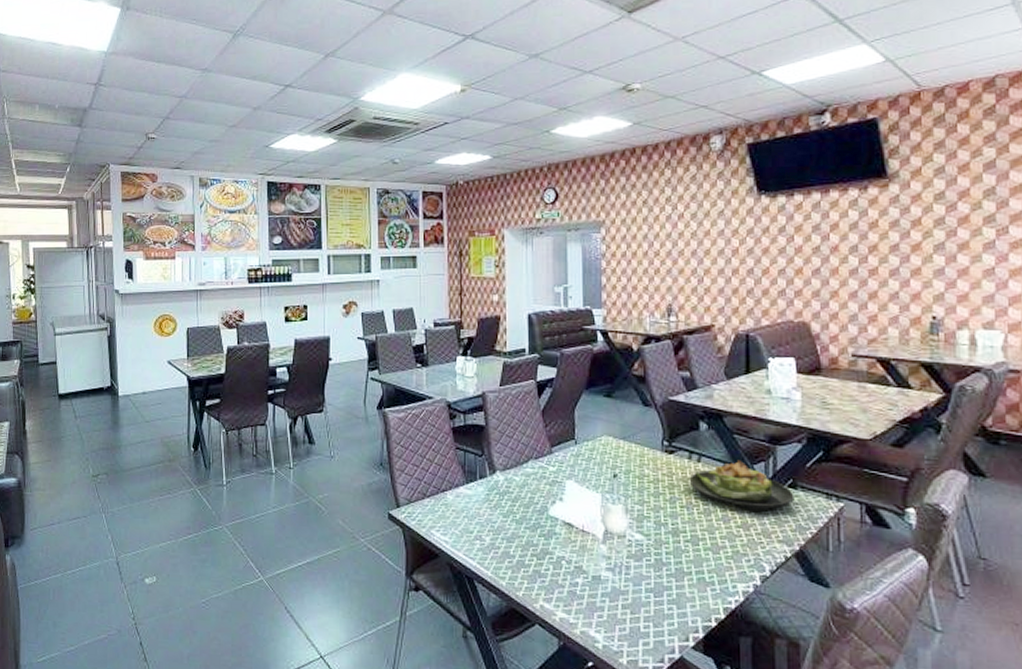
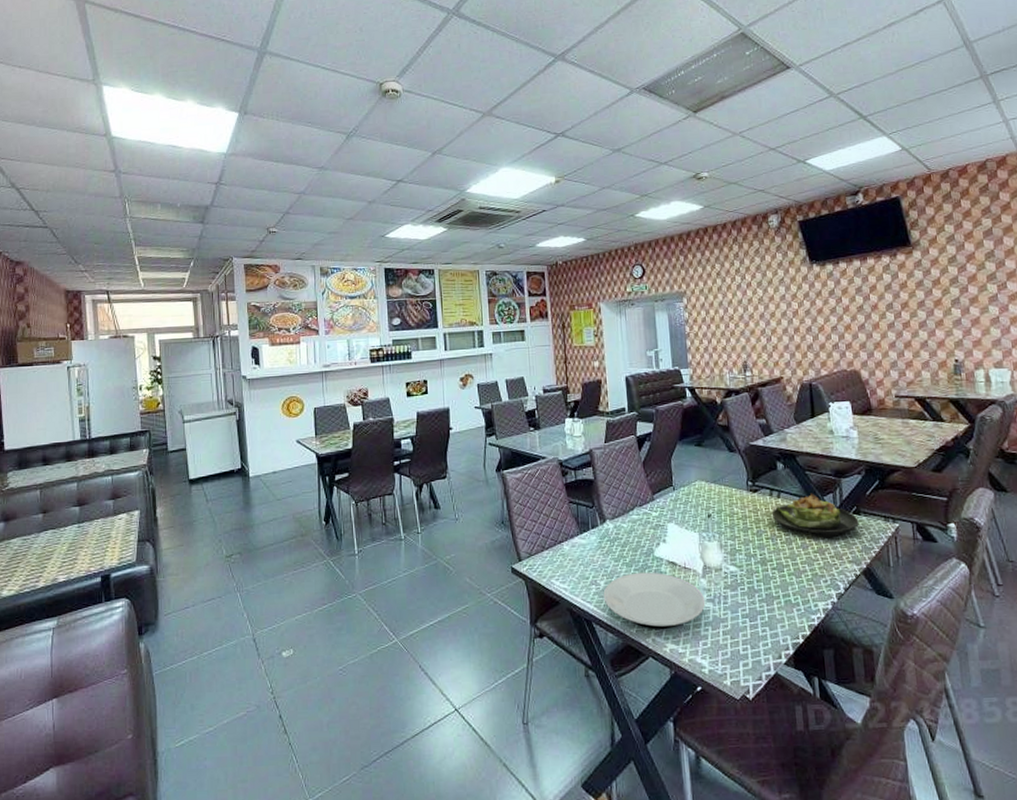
plate: none [488,531,604,596] -> present [603,572,706,629]

